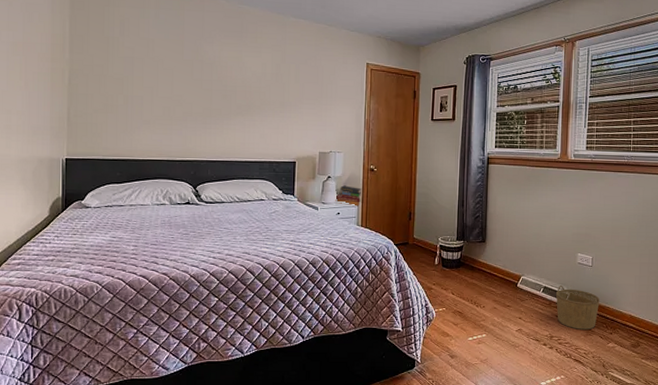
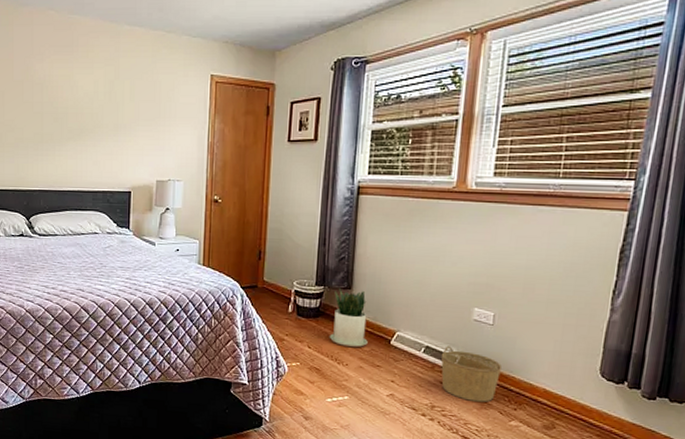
books: present [335,185,362,207] -> none [174,218,205,243]
planter: none [468,241,500,292] -> present [329,287,368,348]

